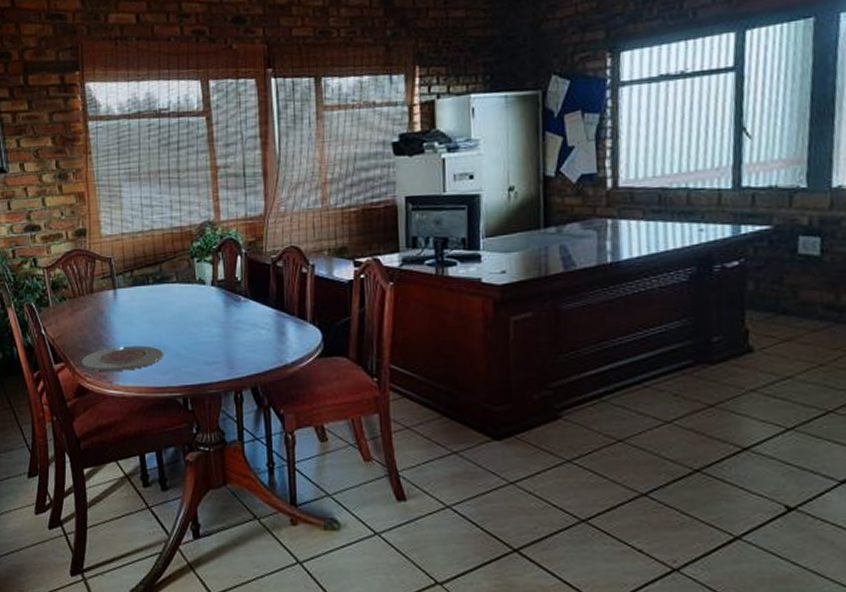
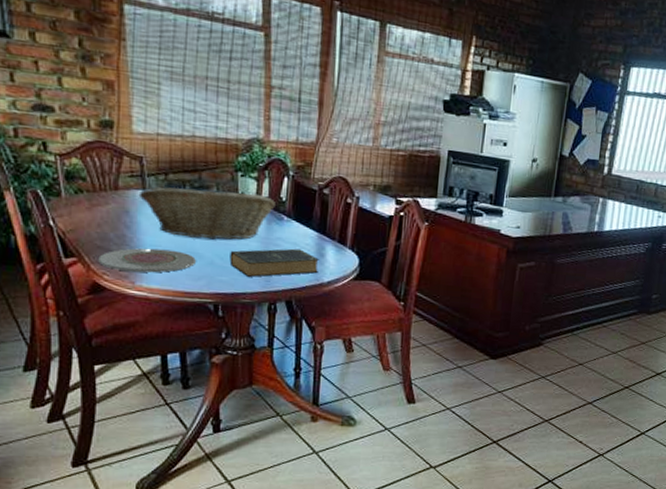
fruit basket: none [110,277,231,331] -> present [138,186,275,240]
book: none [193,330,281,365] -> present [229,248,319,277]

